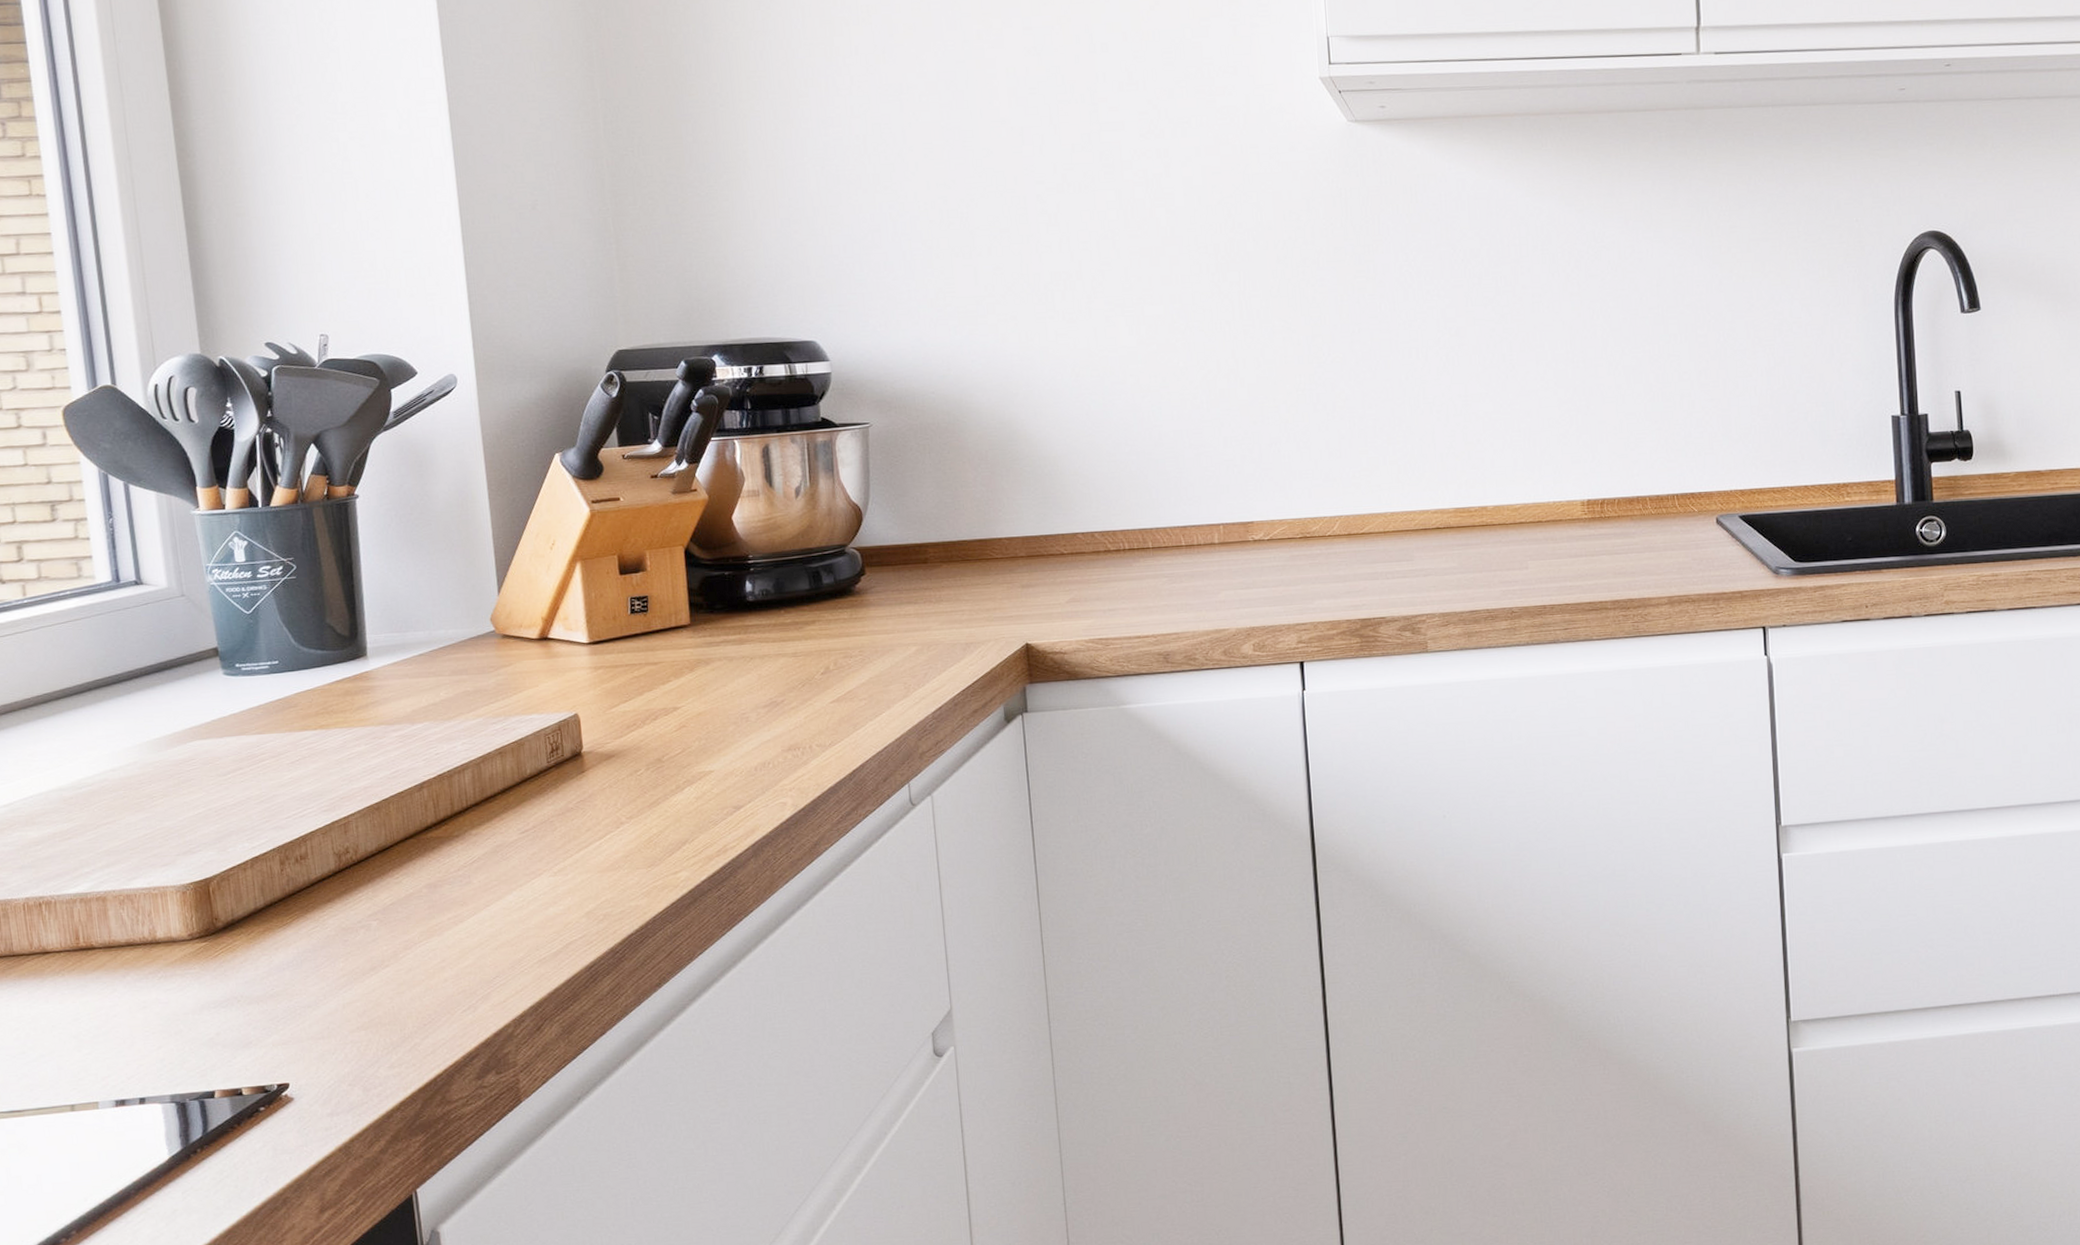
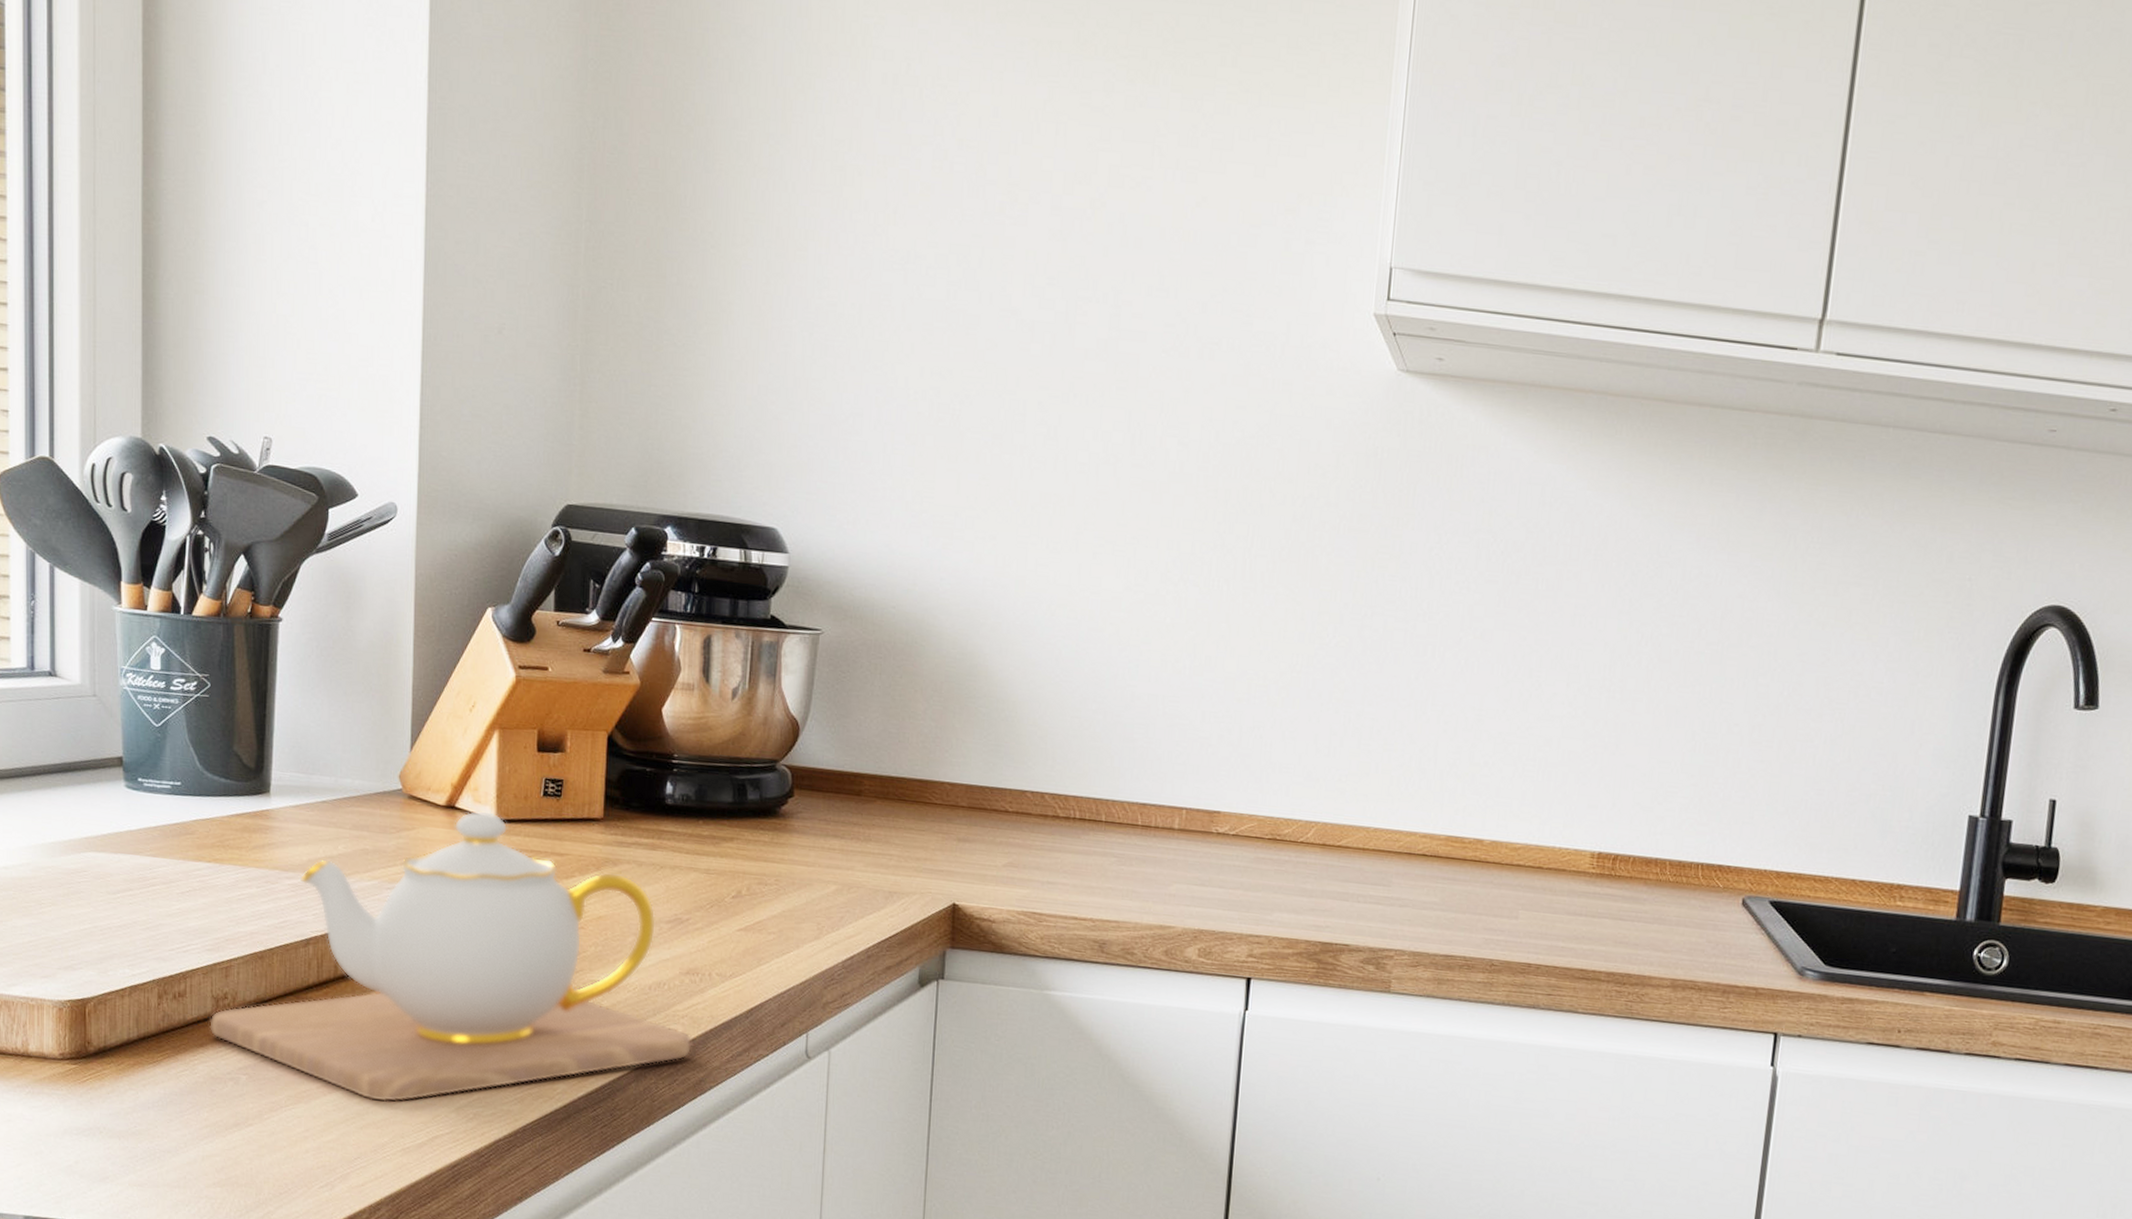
teapot: none [334,636,803,921] -> present [209,810,692,1103]

